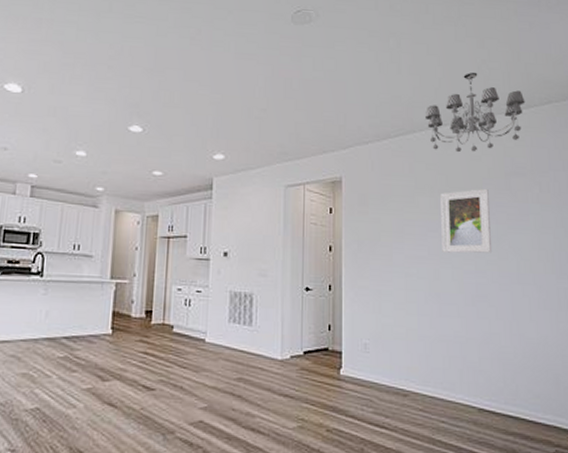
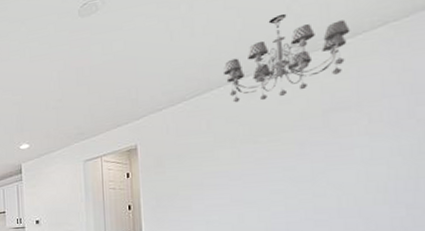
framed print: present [440,188,491,254] -> none [243,130,305,198]

